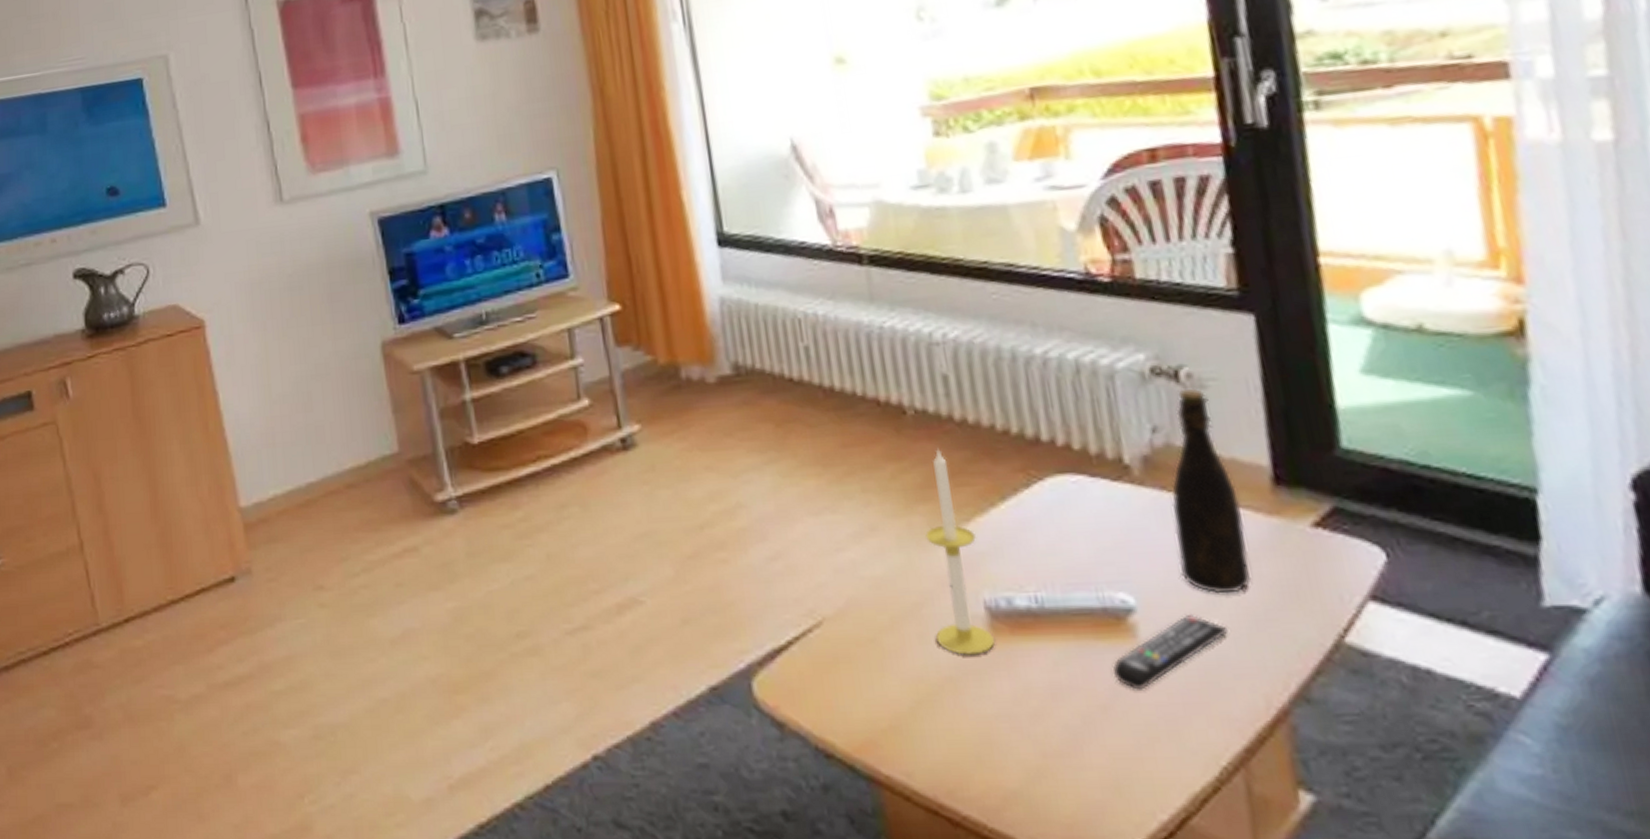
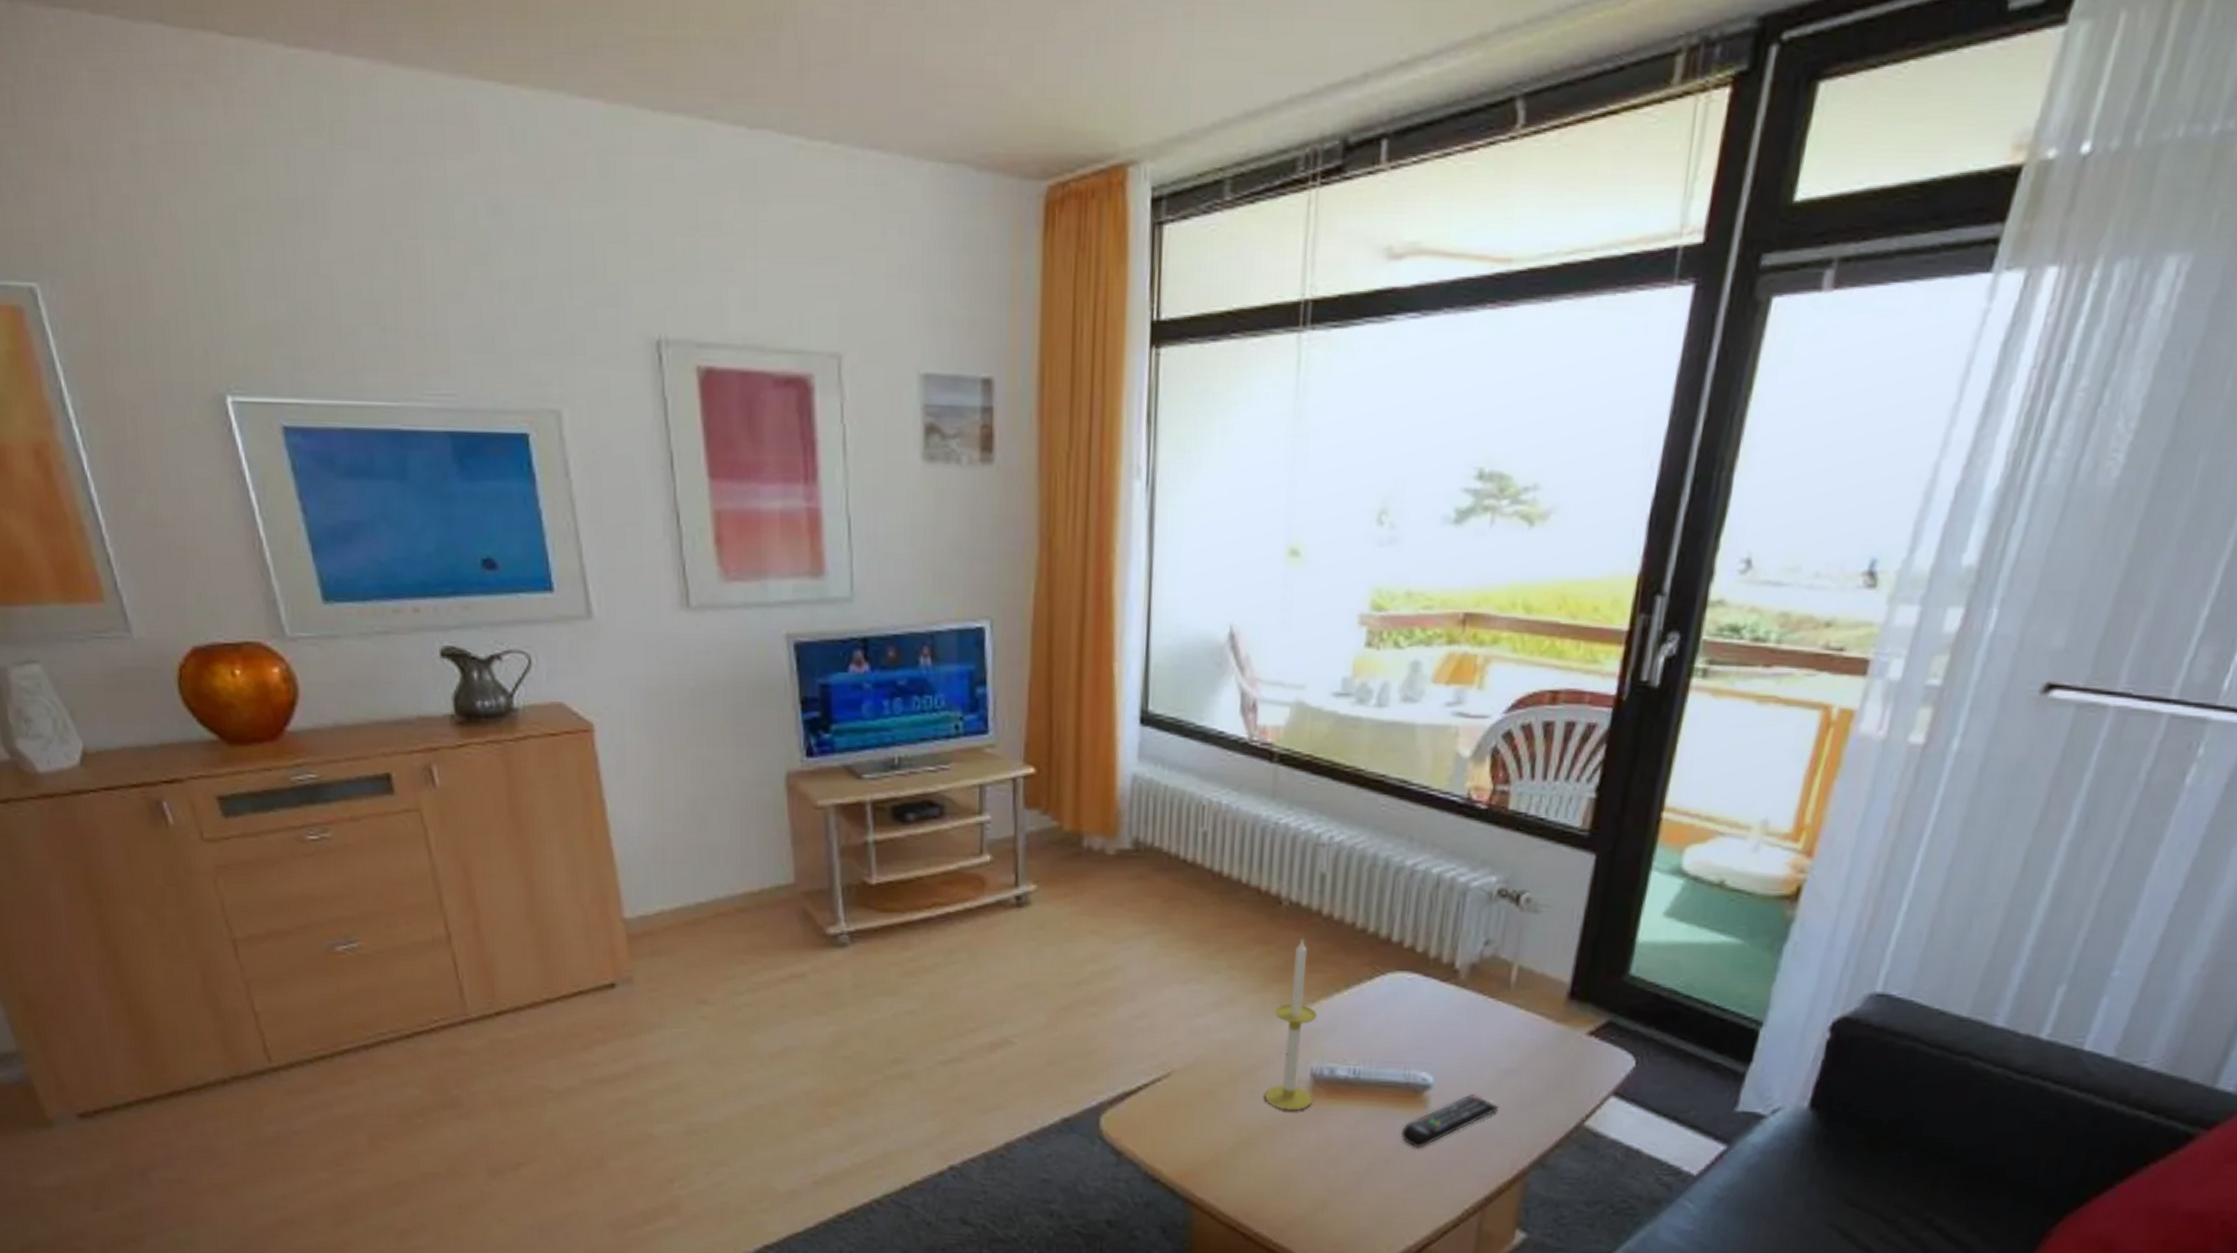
bottle: present [1171,388,1252,594] -> none [1475,911,1538,1081]

